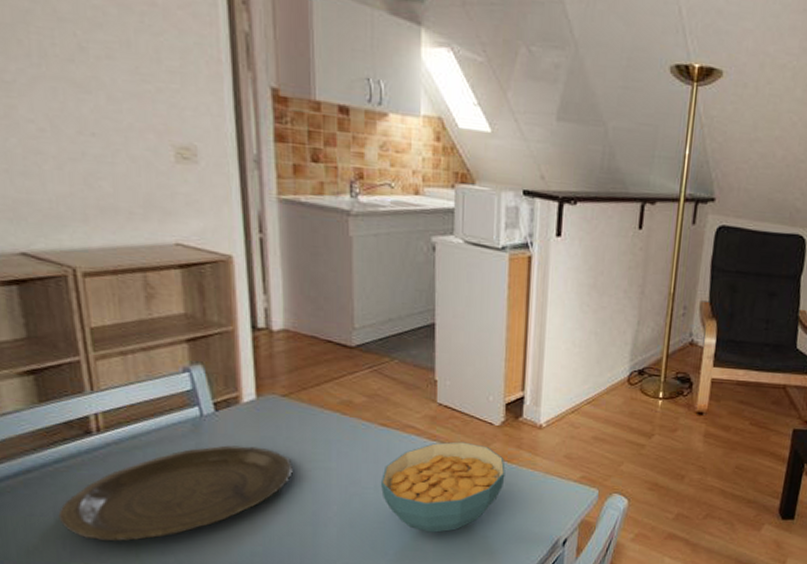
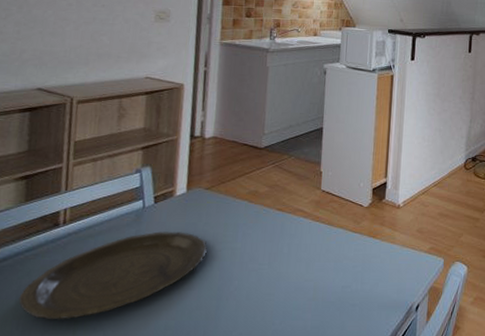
cereal bowl: present [380,441,506,533] -> none [273,221,371,302]

